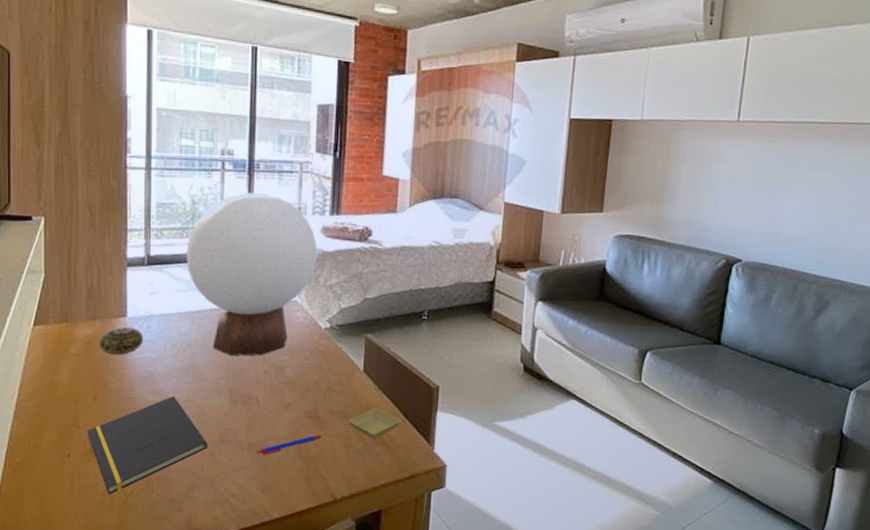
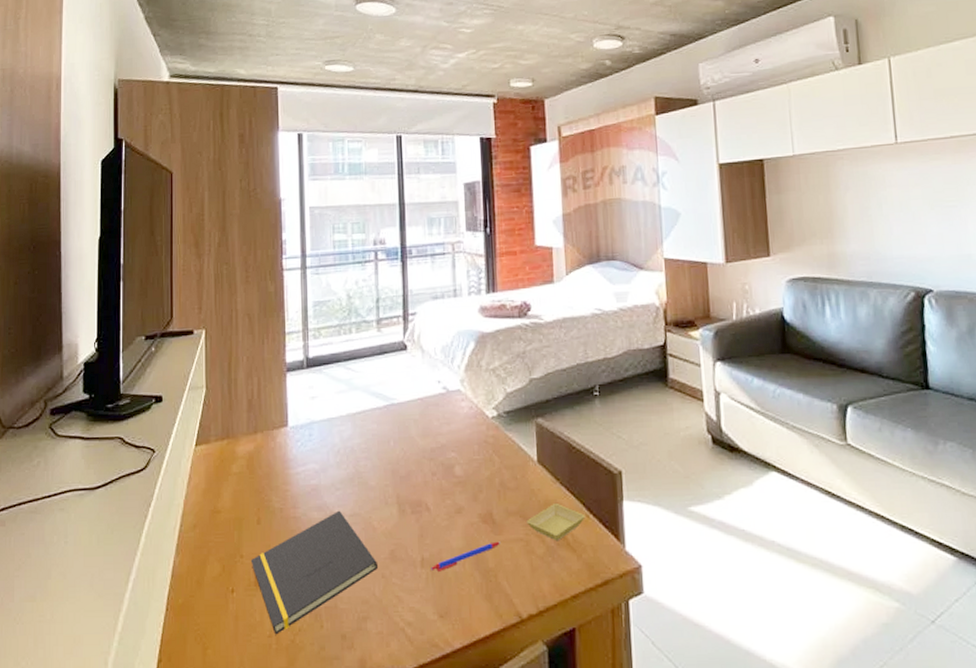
decorative ball: present [99,327,144,355] -> none [261,438,306,470]
table lamp: present [186,192,318,356] -> none [344,279,477,458]

